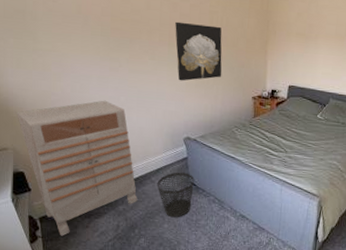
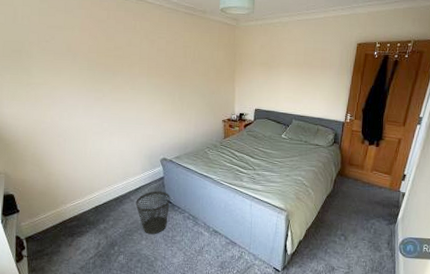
dresser: present [17,100,138,236] -> none [9,126,118,255]
wall art: present [175,21,222,81] -> none [153,56,195,108]

